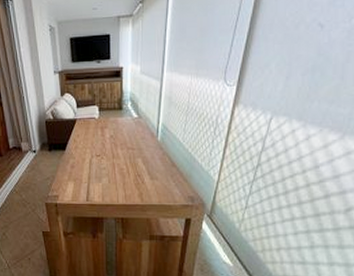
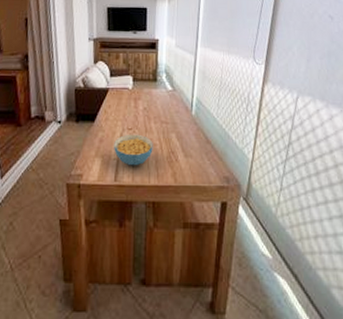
cereal bowl: none [84,160,121,188] -> present [114,134,153,166]

